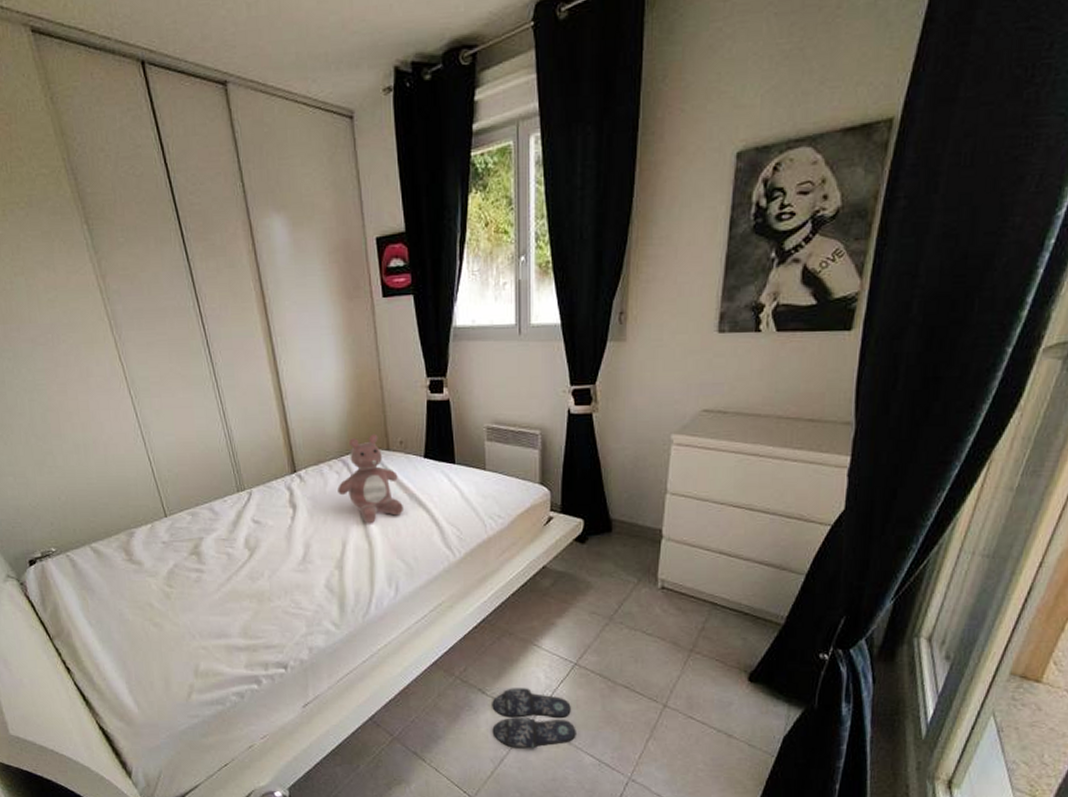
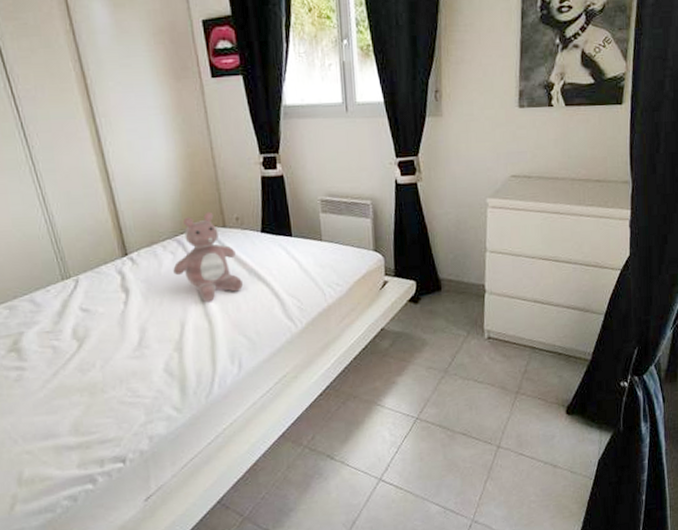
slippers: present [492,688,576,749] -> none [341,448,422,509]

